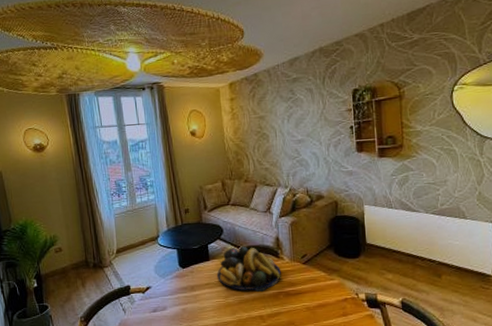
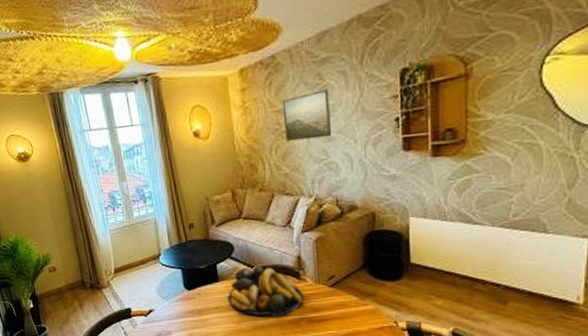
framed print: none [263,102,302,142] -> present [282,89,331,142]

